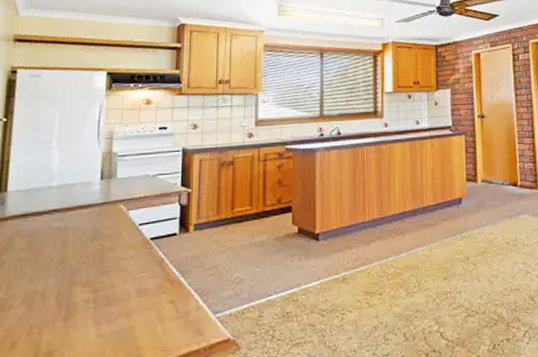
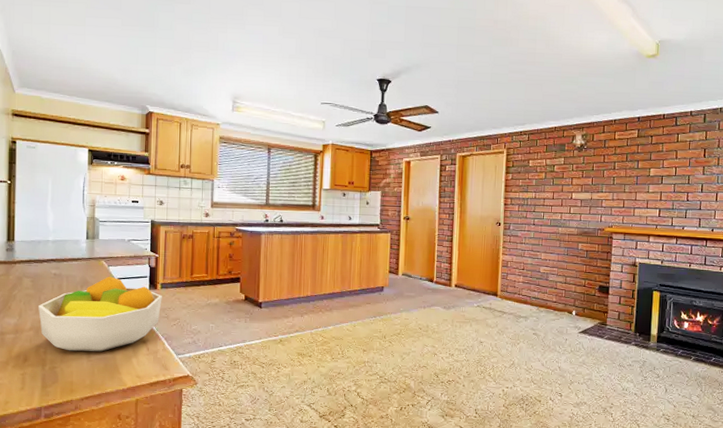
fruit bowl: none [34,222,196,327] -> present [38,276,162,352]

